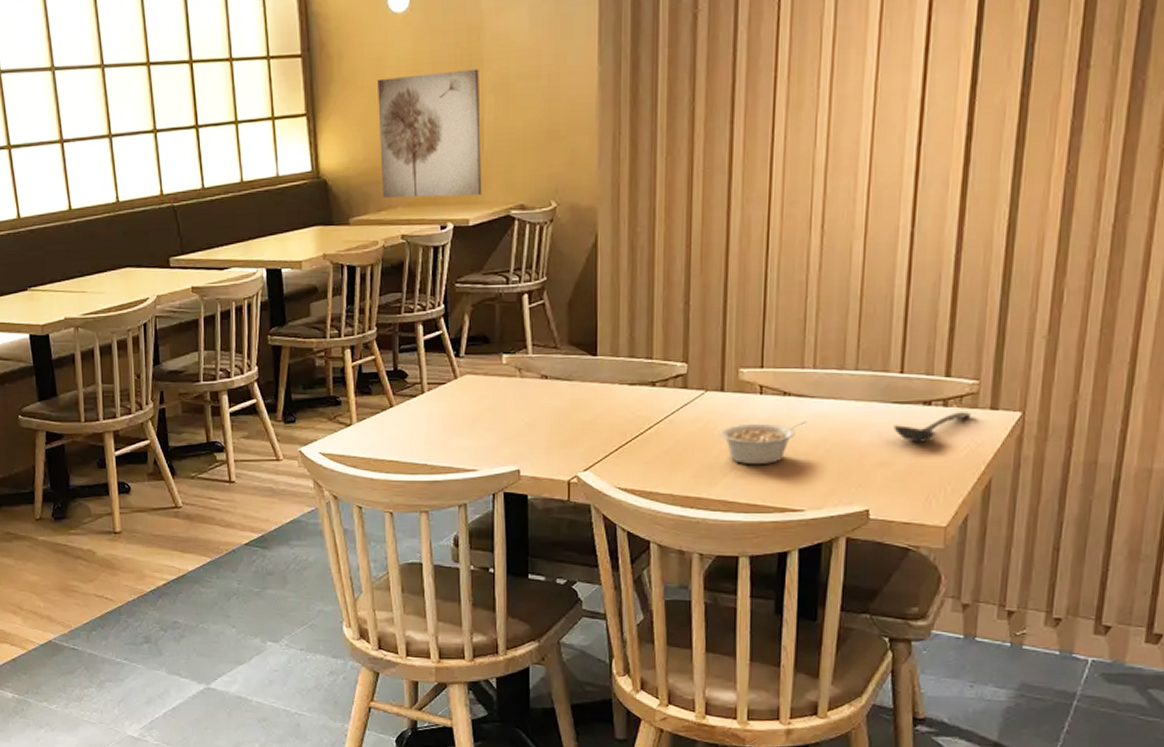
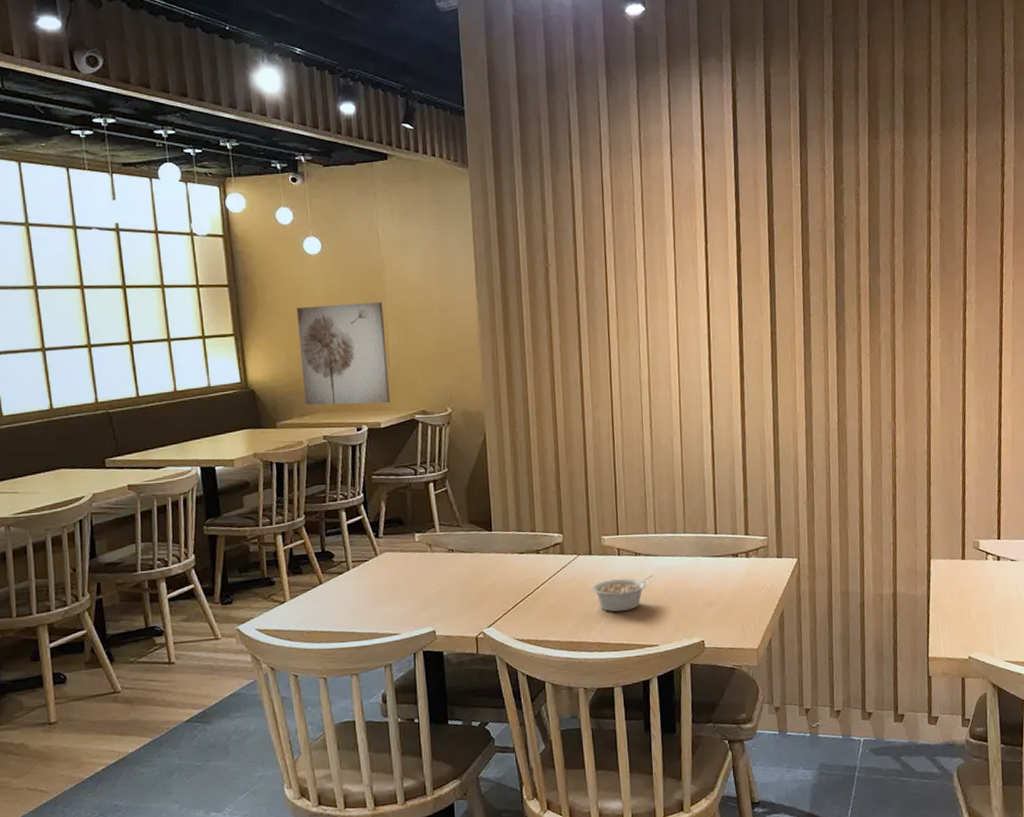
stirrer: present [893,412,972,442] -> none [714,561,766,586]

